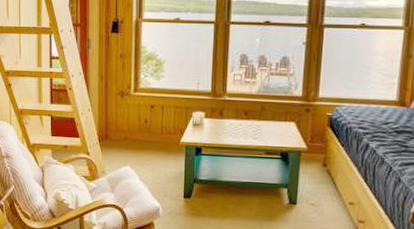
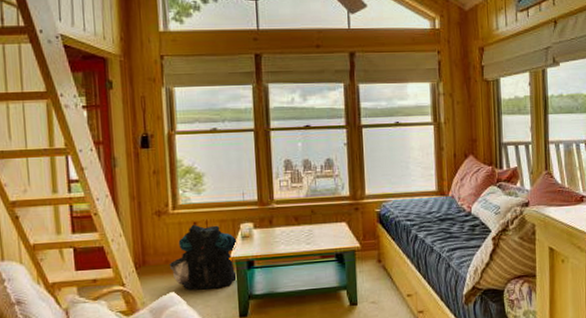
backpack: none [127,107,189,169] -> present [169,224,238,290]

